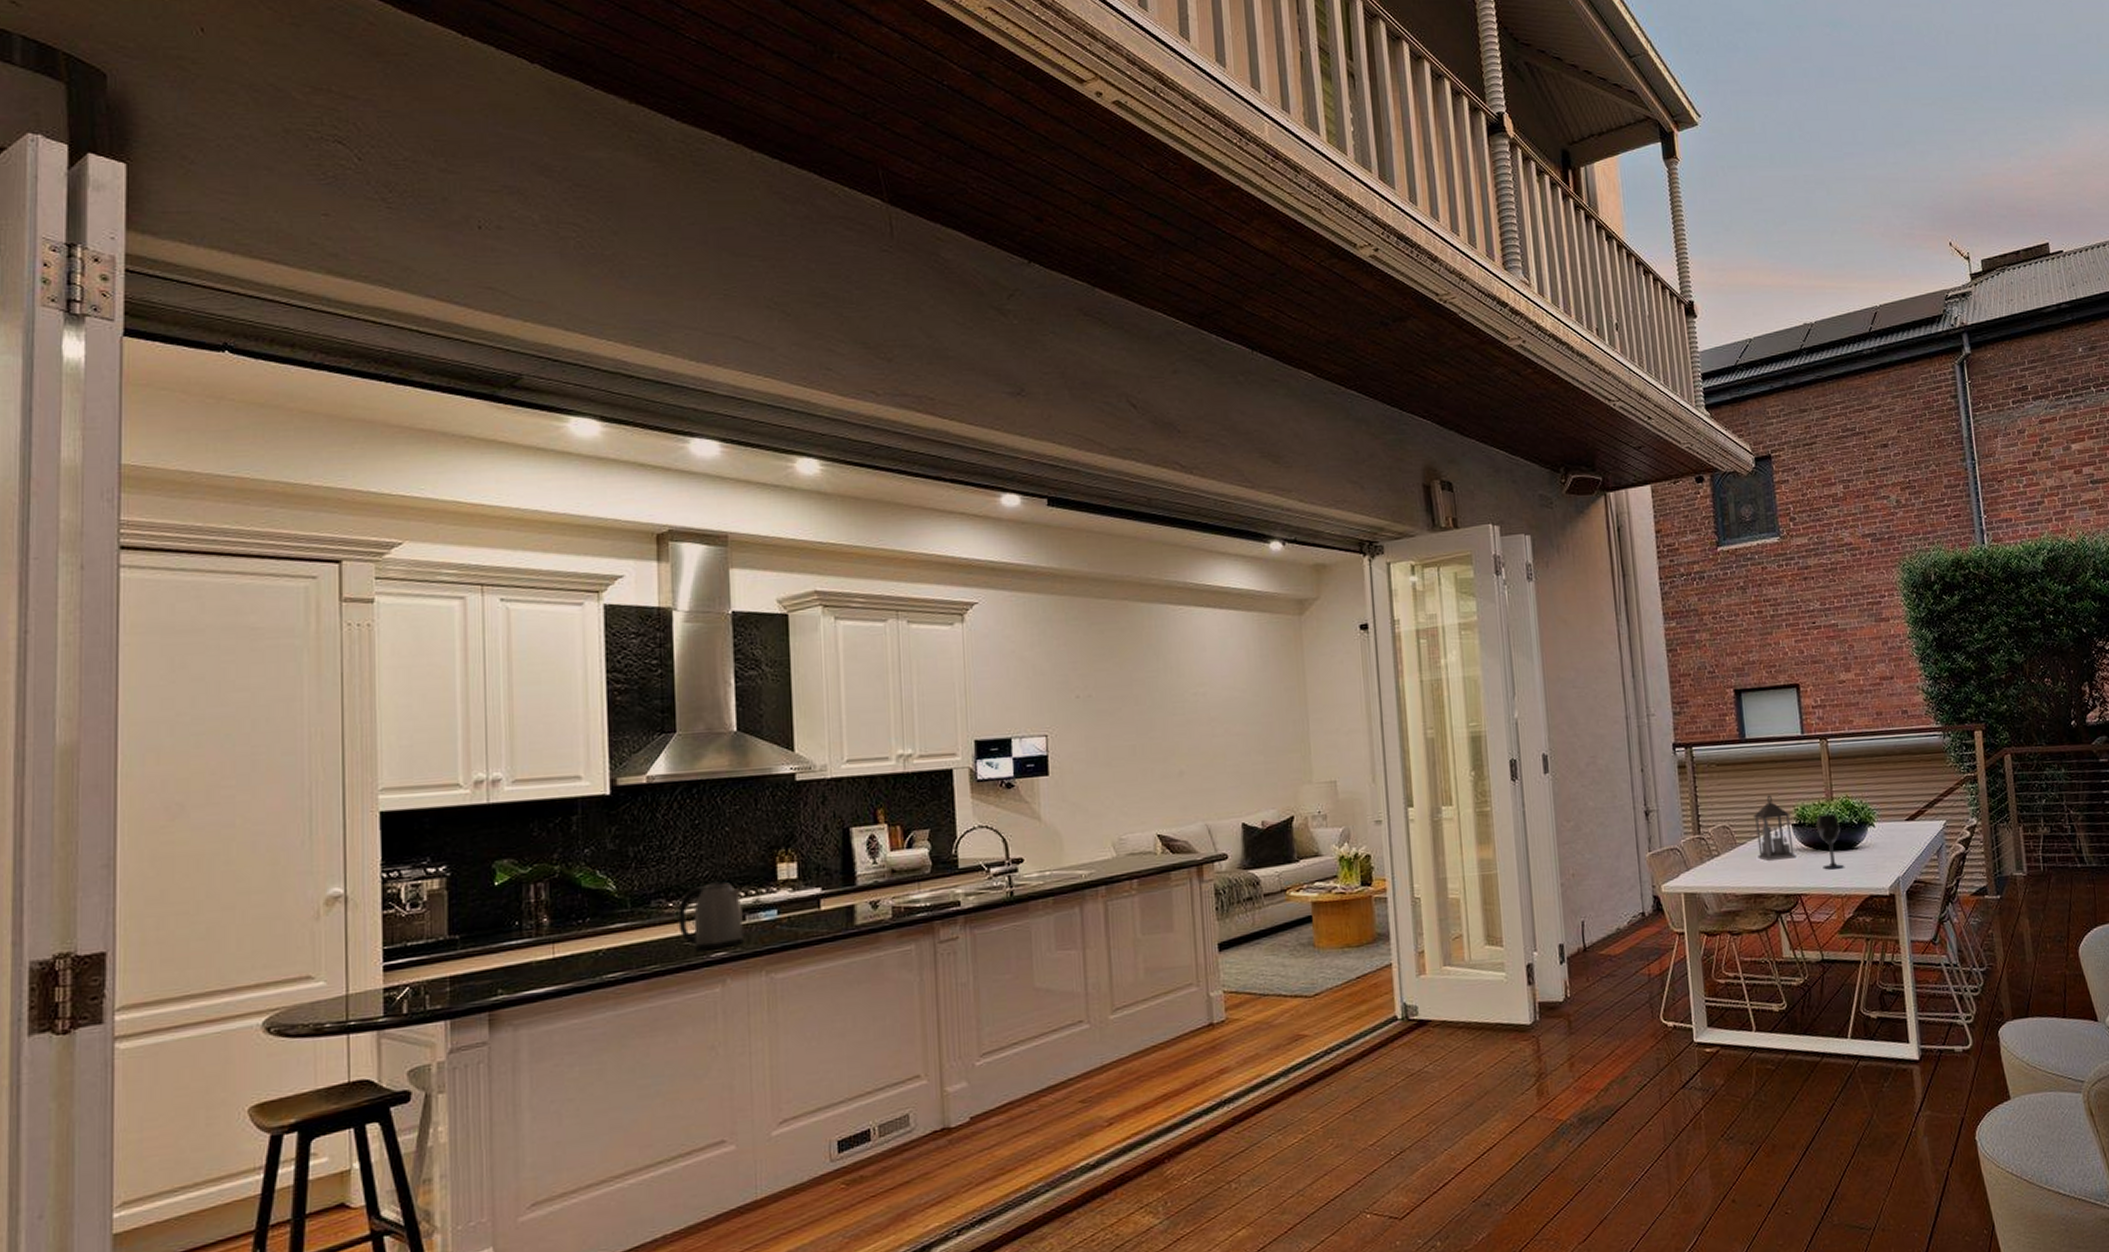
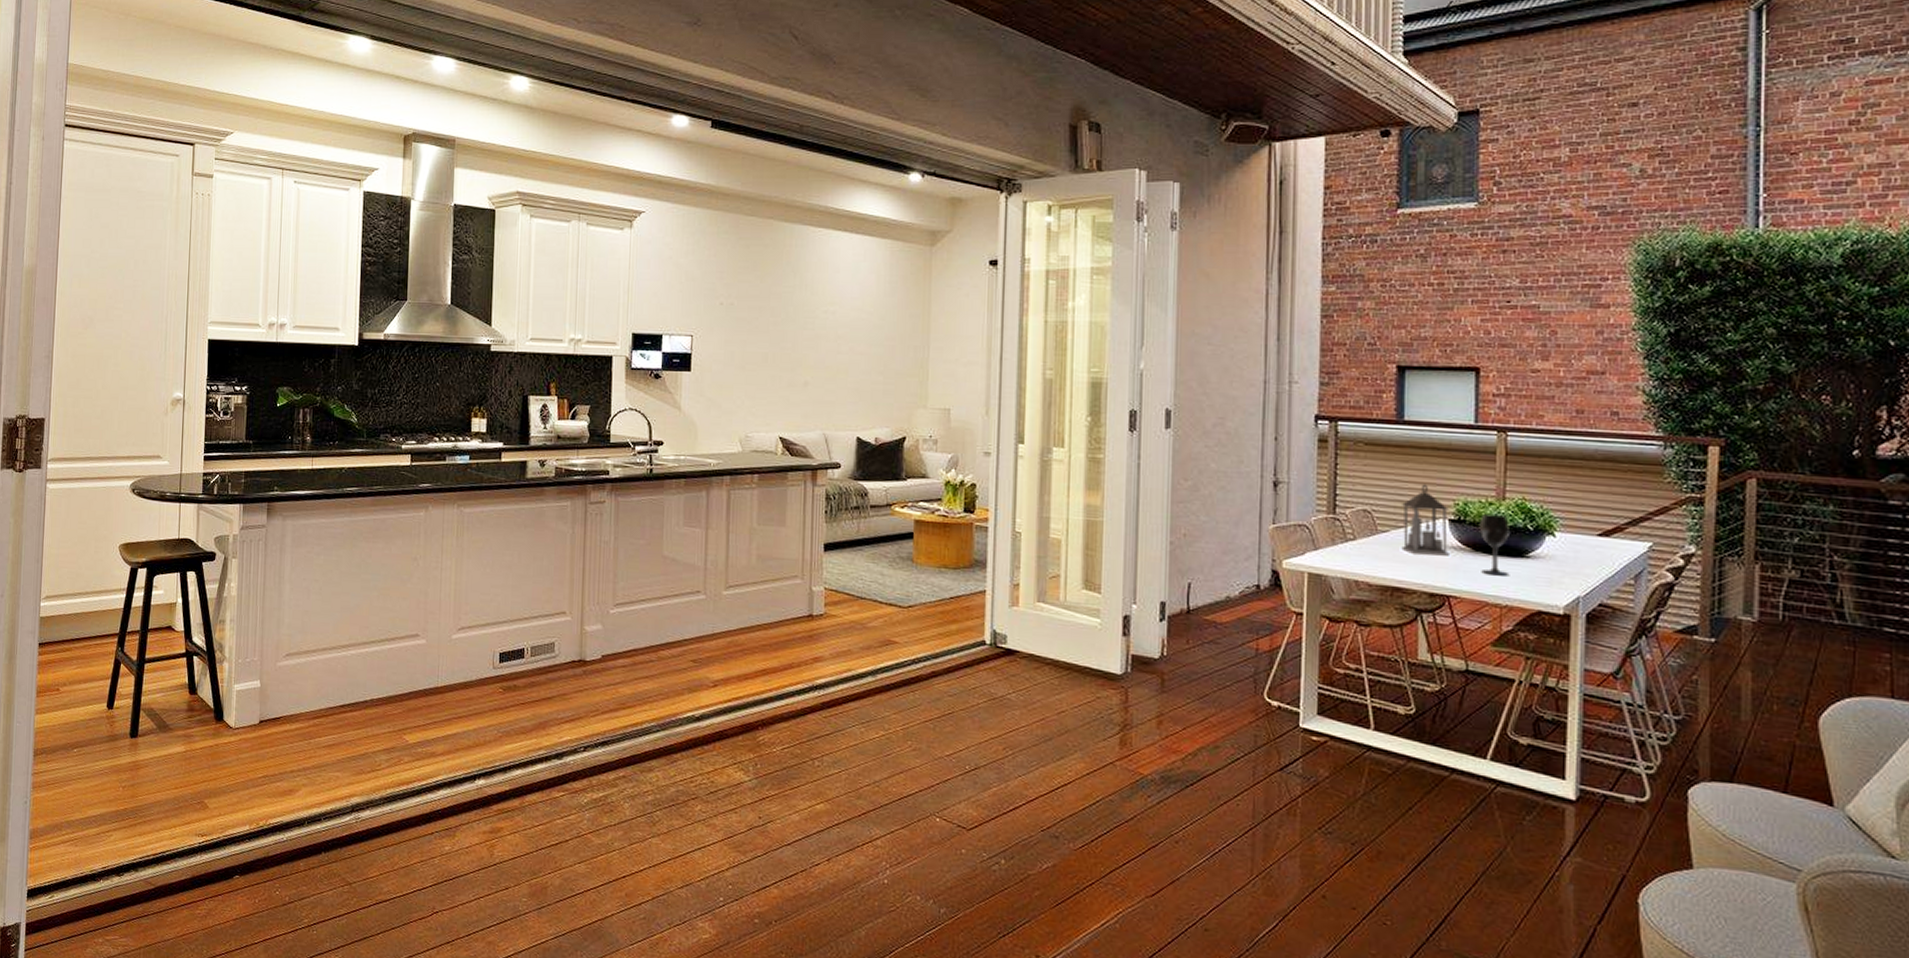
kettle: present [678,881,744,952] -> none [398,426,444,482]

